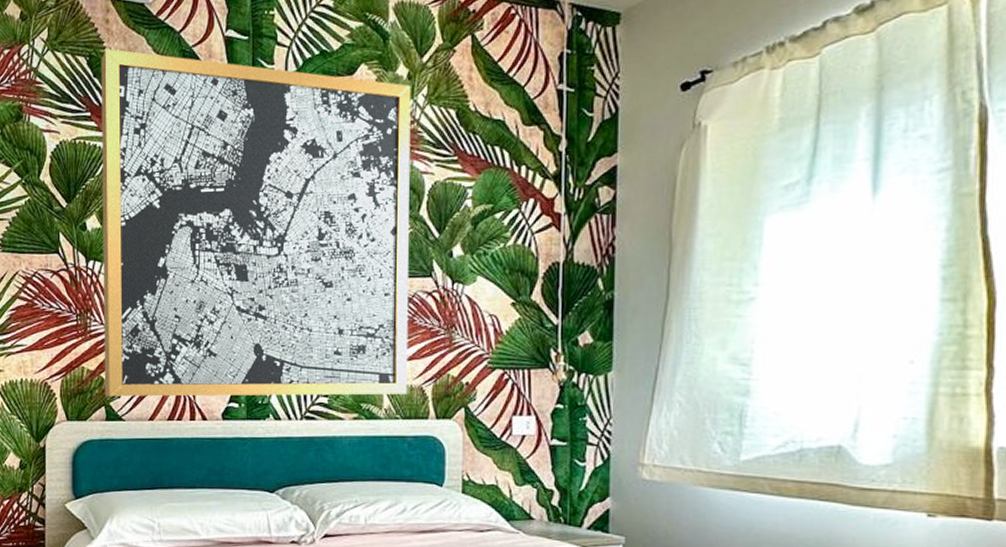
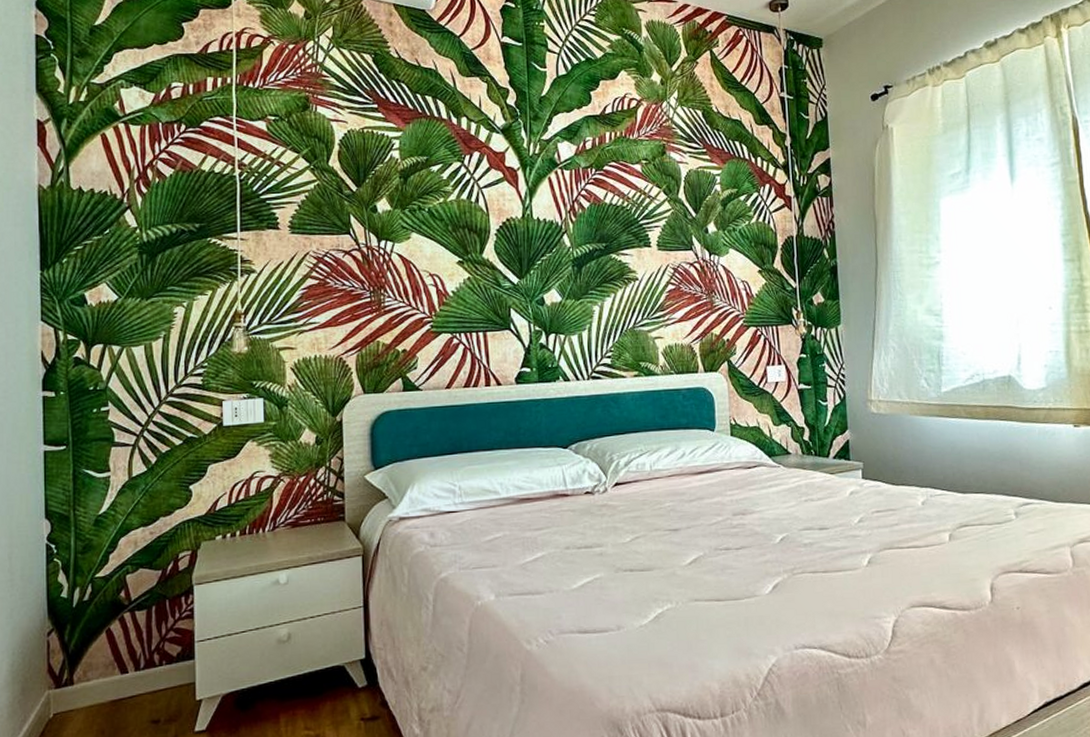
wall art: present [101,48,411,397] -> none [386,47,679,368]

